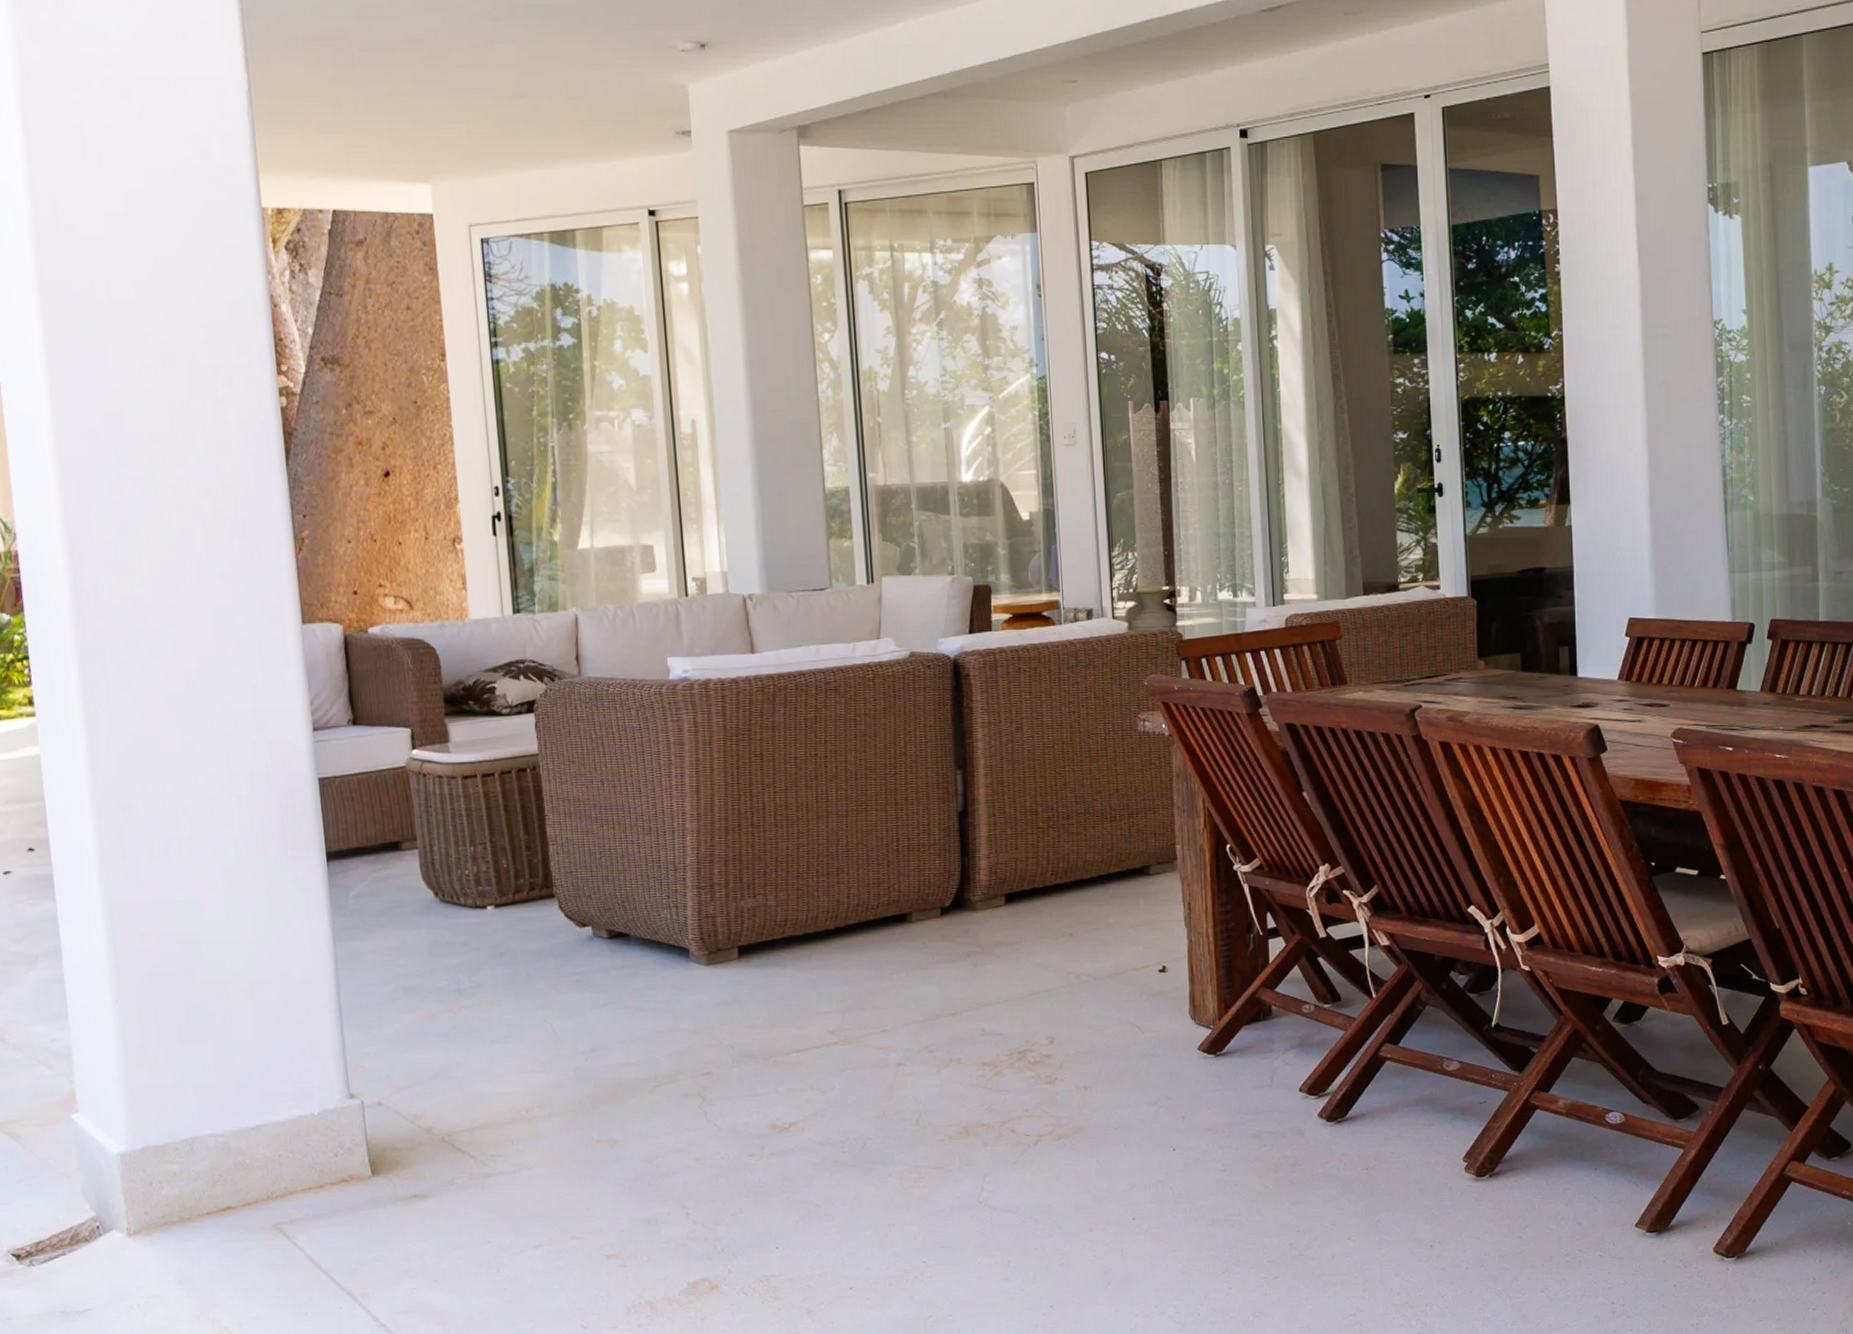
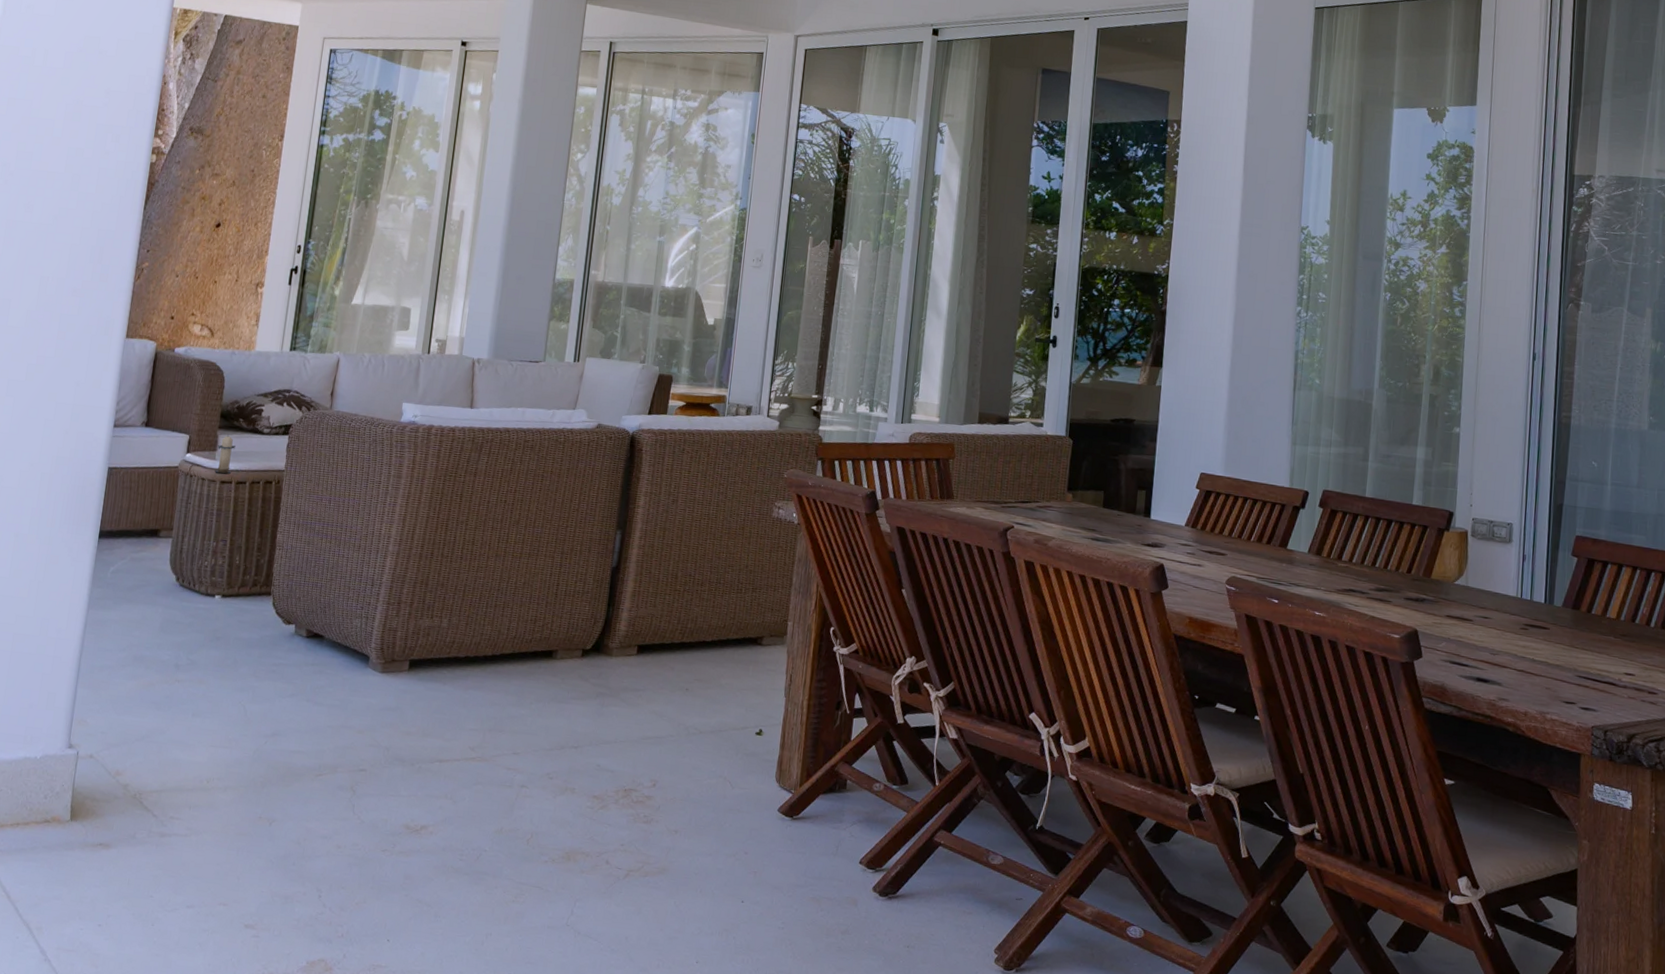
candle: none [448,721,474,769] -> present [214,434,236,475]

